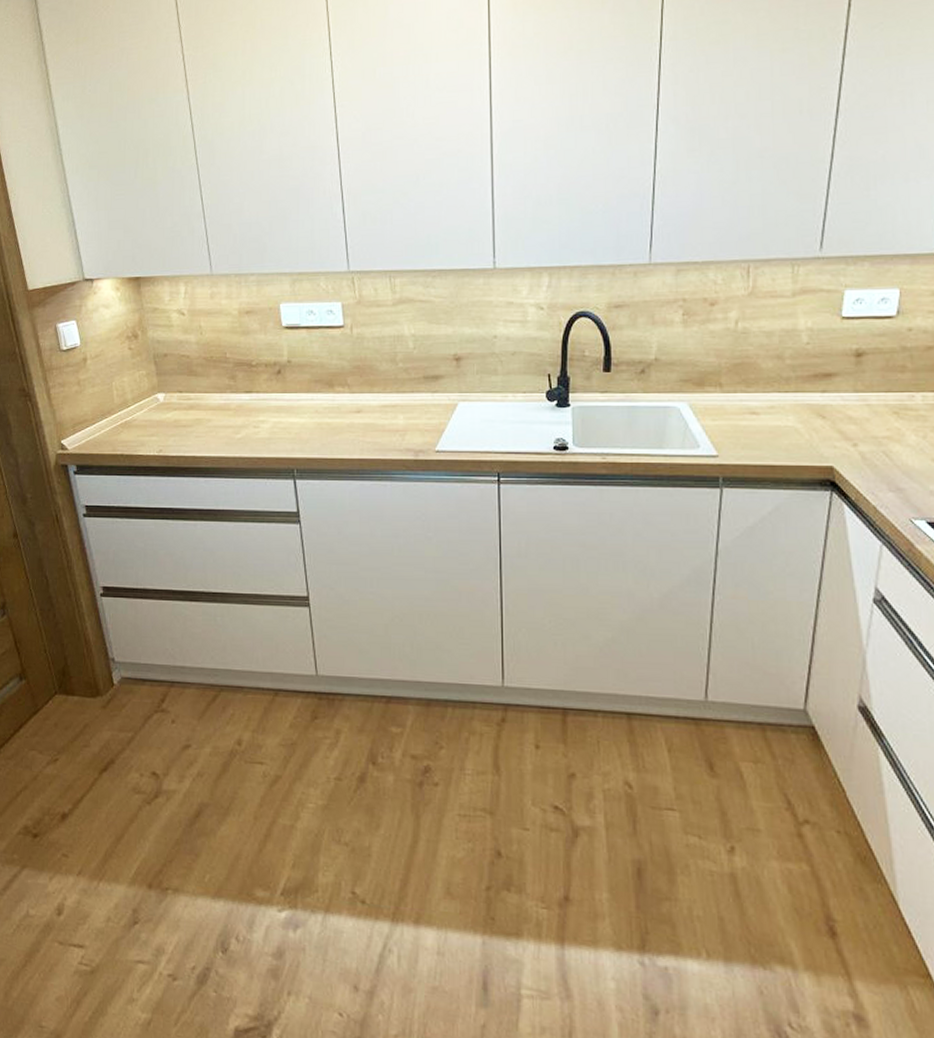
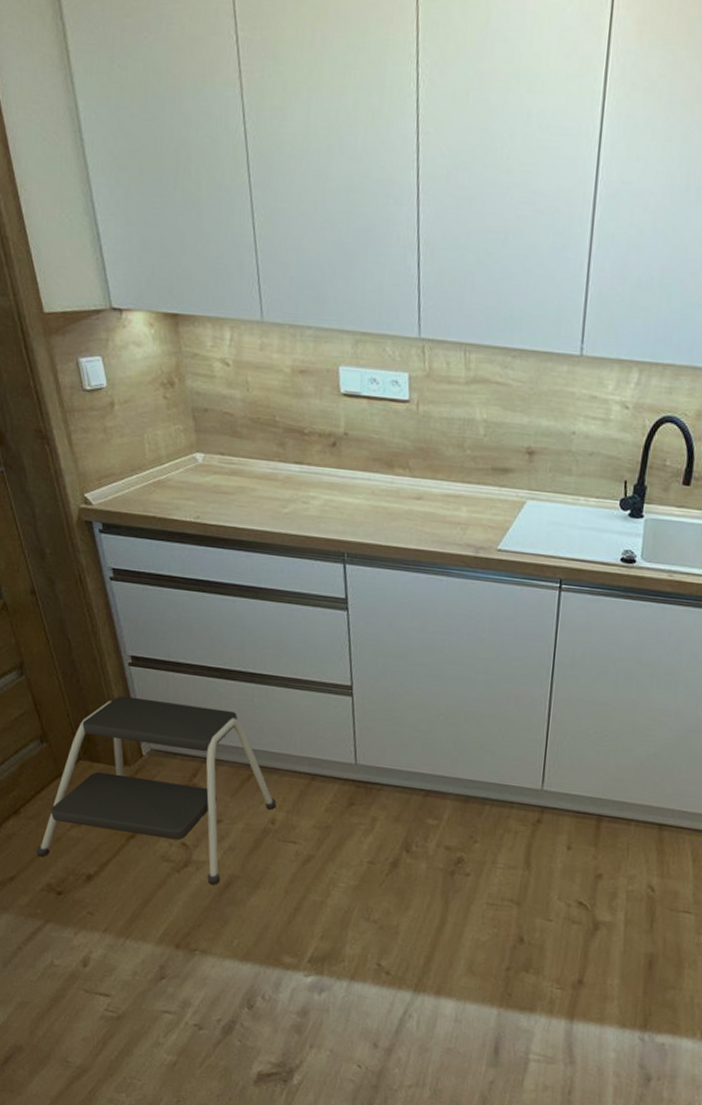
step stool: none [14,626,242,815] -> present [36,695,277,885]

